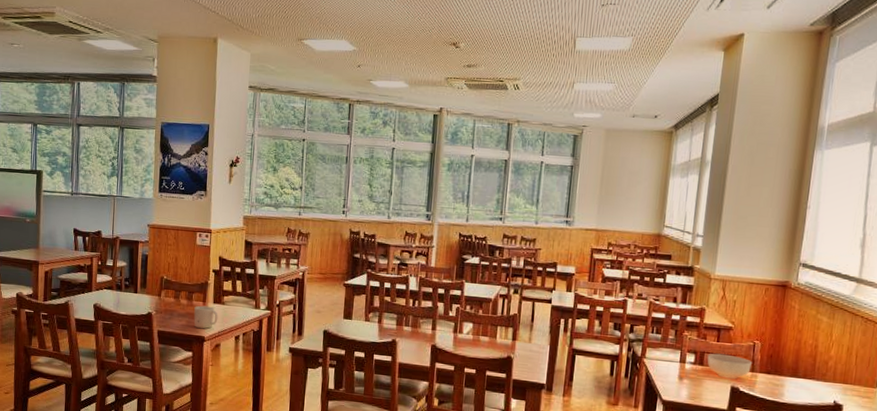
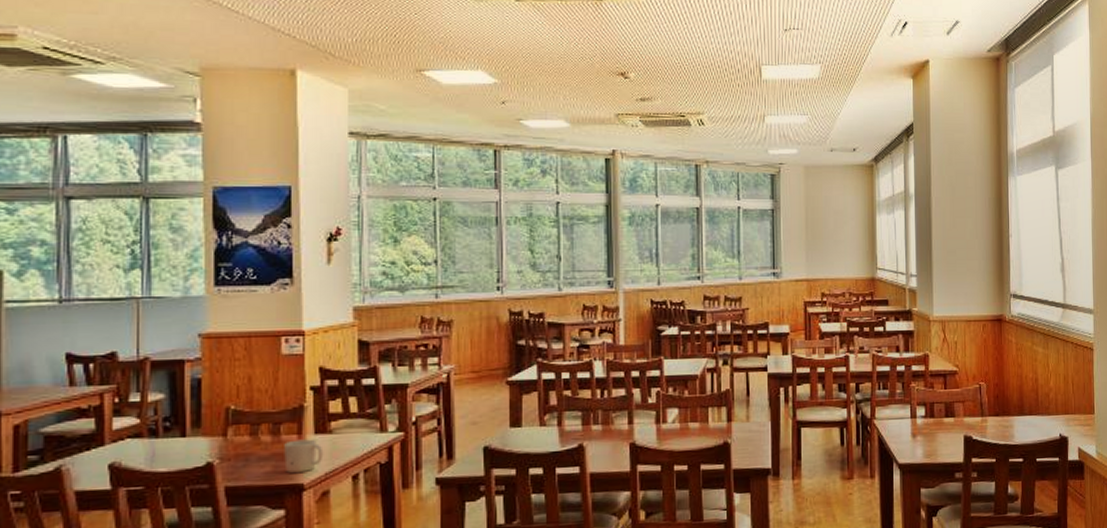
bowl: present [707,353,753,379] -> none [937,401,981,428]

